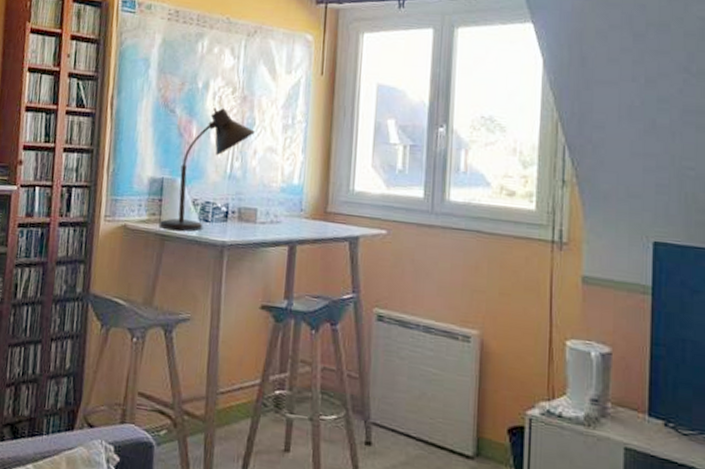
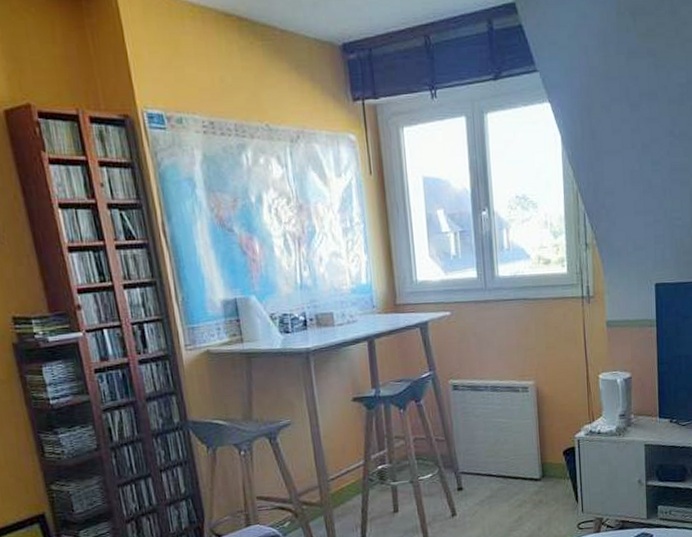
desk lamp: present [159,107,255,231] -> none [241,220,317,347]

